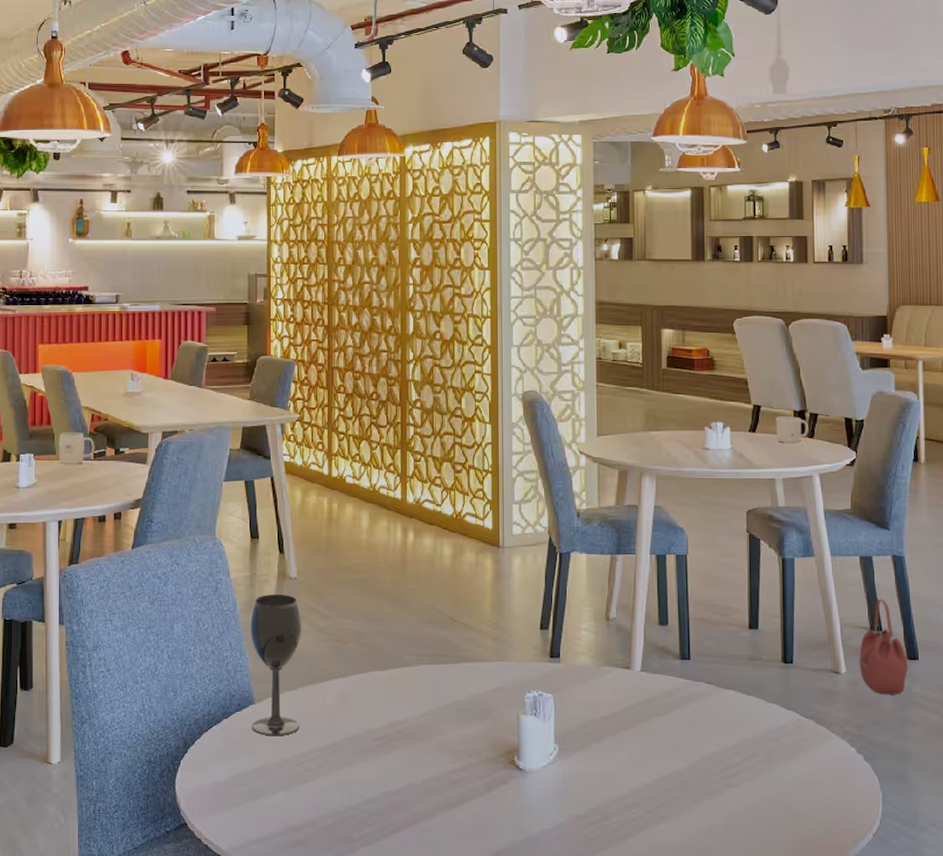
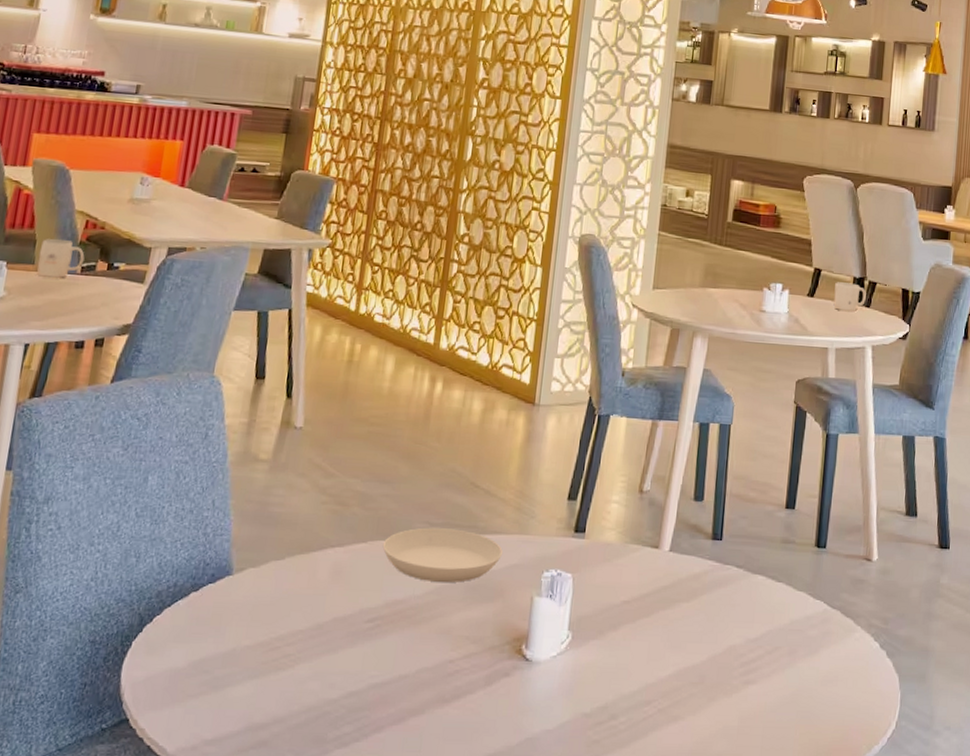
wine glass: present [250,595,302,736] -> none [224,445,302,615]
saucer: none [379,658,486,705] -> present [382,527,503,583]
handbag: present [859,599,908,695] -> none [891,482,939,586]

